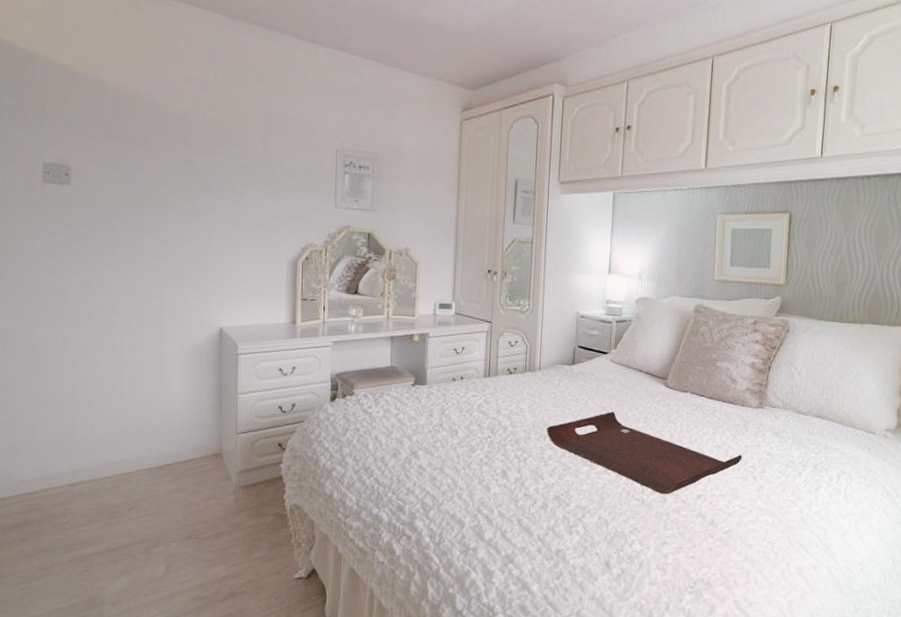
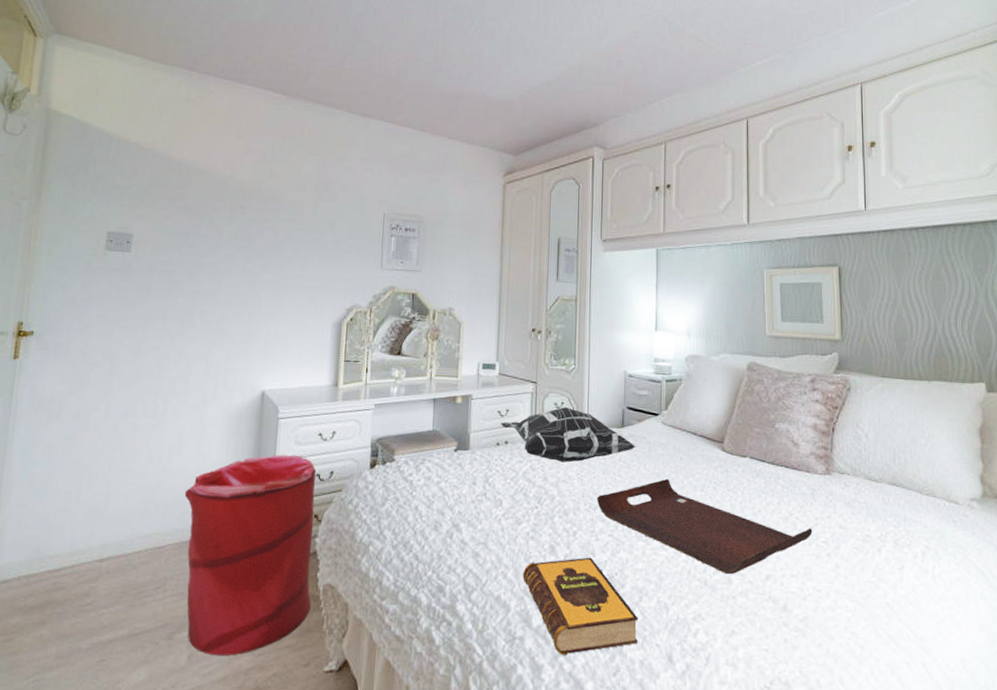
laundry hamper: none [149,388,280,566] -> present [184,454,317,656]
decorative pillow: none [456,346,585,397] -> present [501,407,636,463]
hardback book: none [476,480,581,563] -> present [523,557,638,655]

